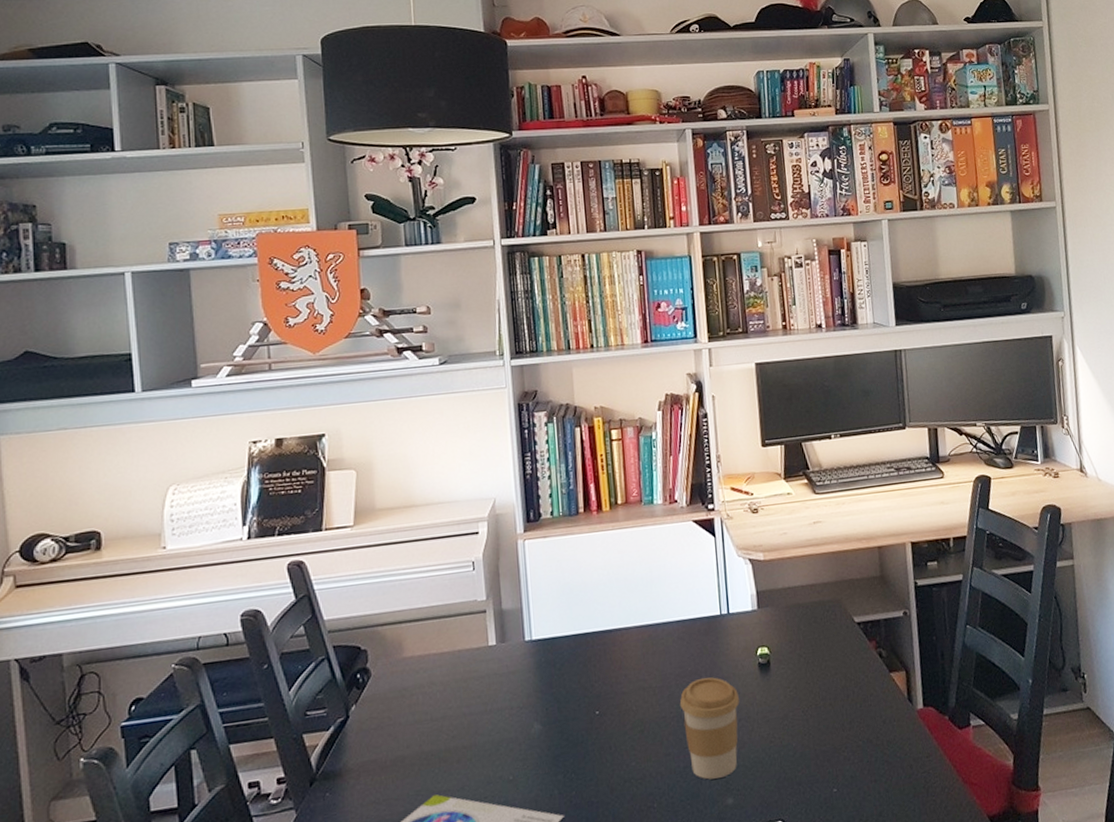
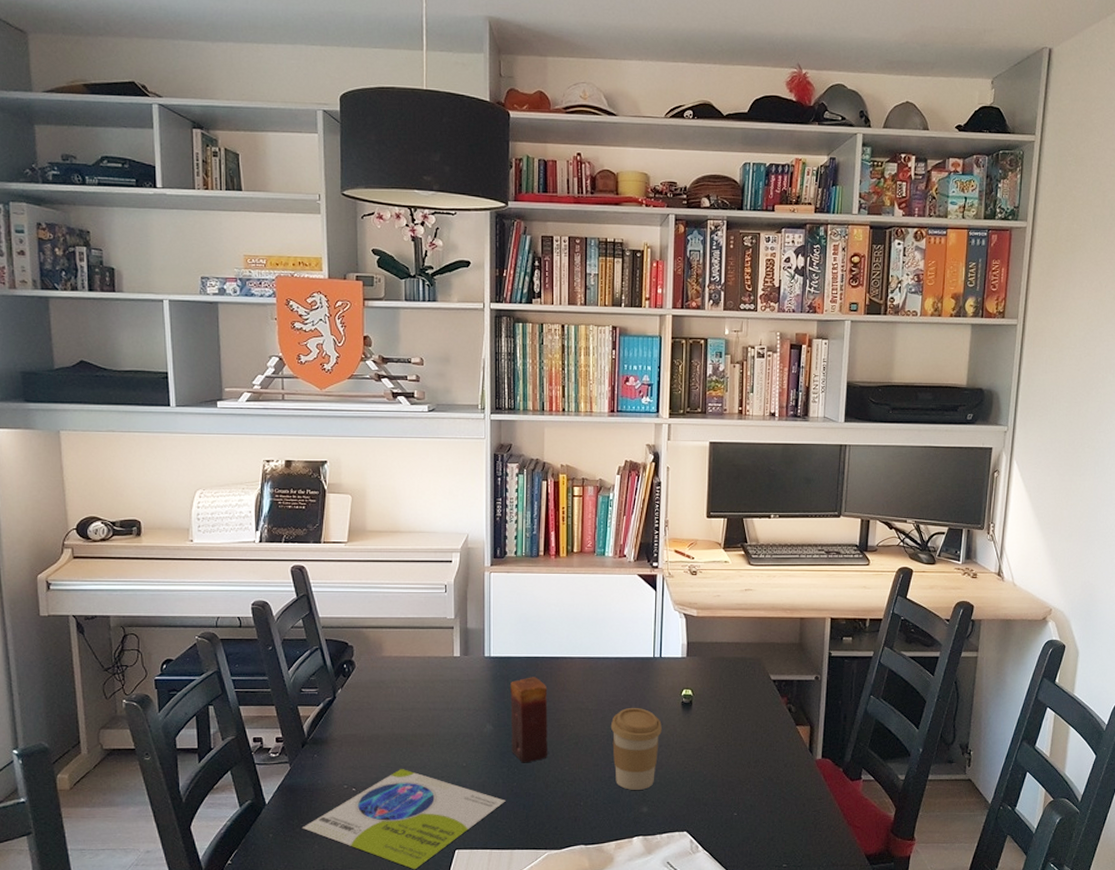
candle: none [558,657,609,765] -> present [510,677,548,763]

